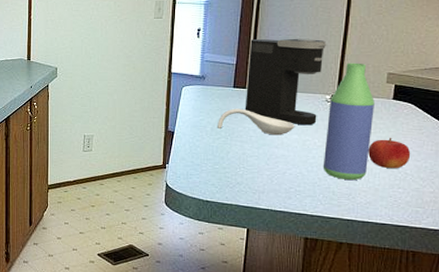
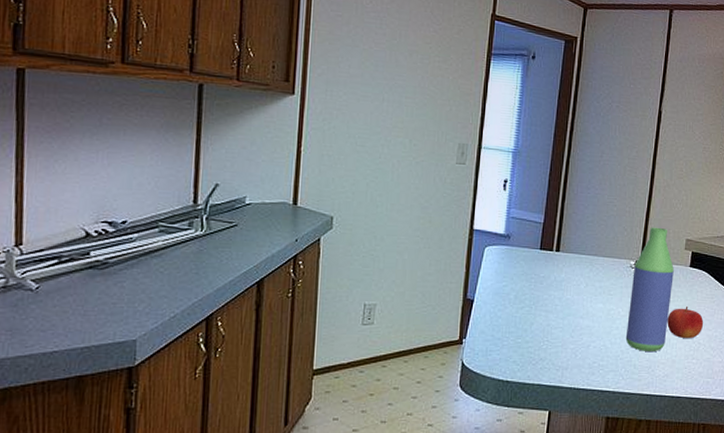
spoon rest: present [218,108,295,135] -> none [522,273,601,304]
coffee maker: present [245,38,327,125] -> none [551,196,633,292]

